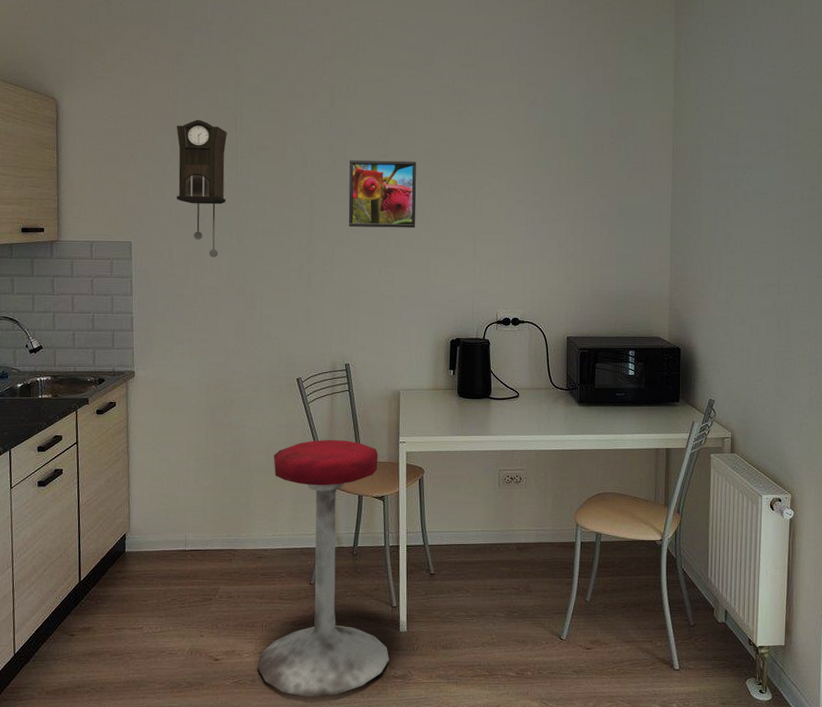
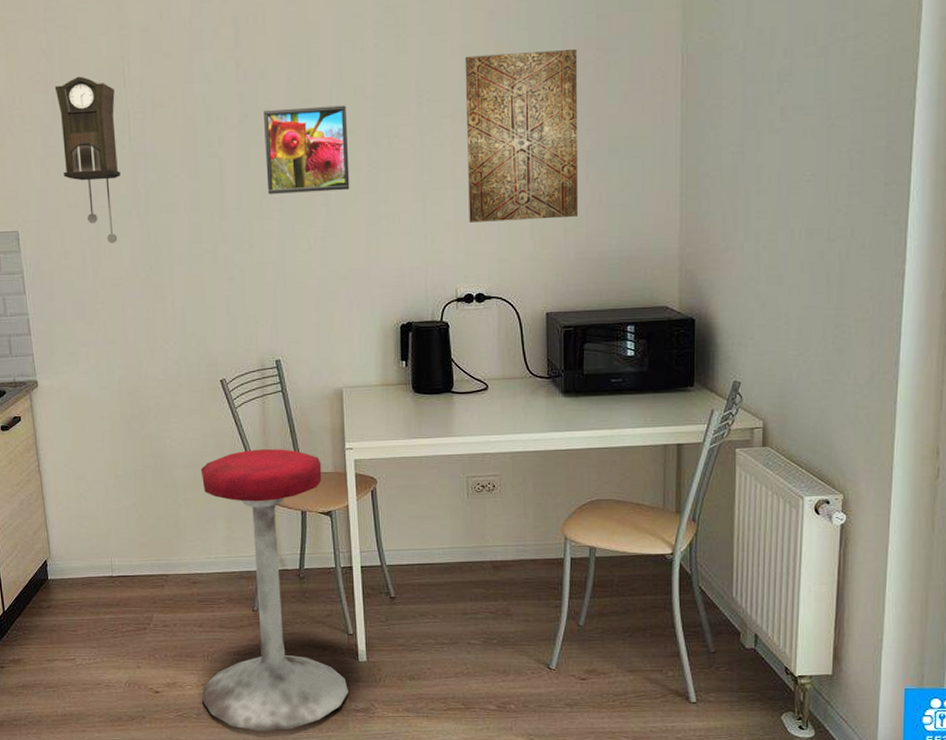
wall art: none [509,132,596,263] -> present [465,49,579,223]

